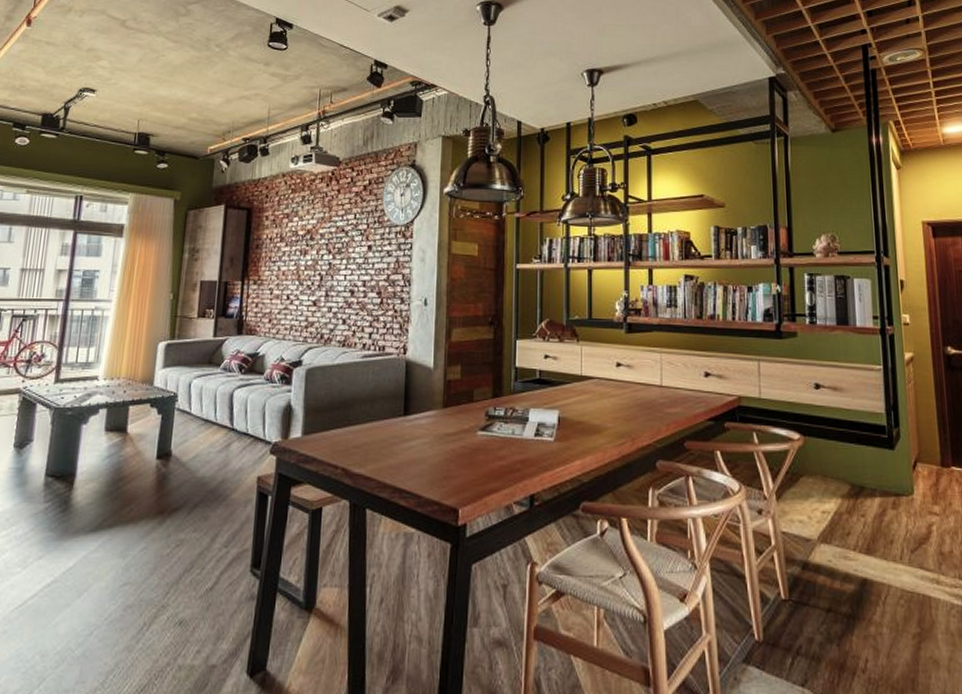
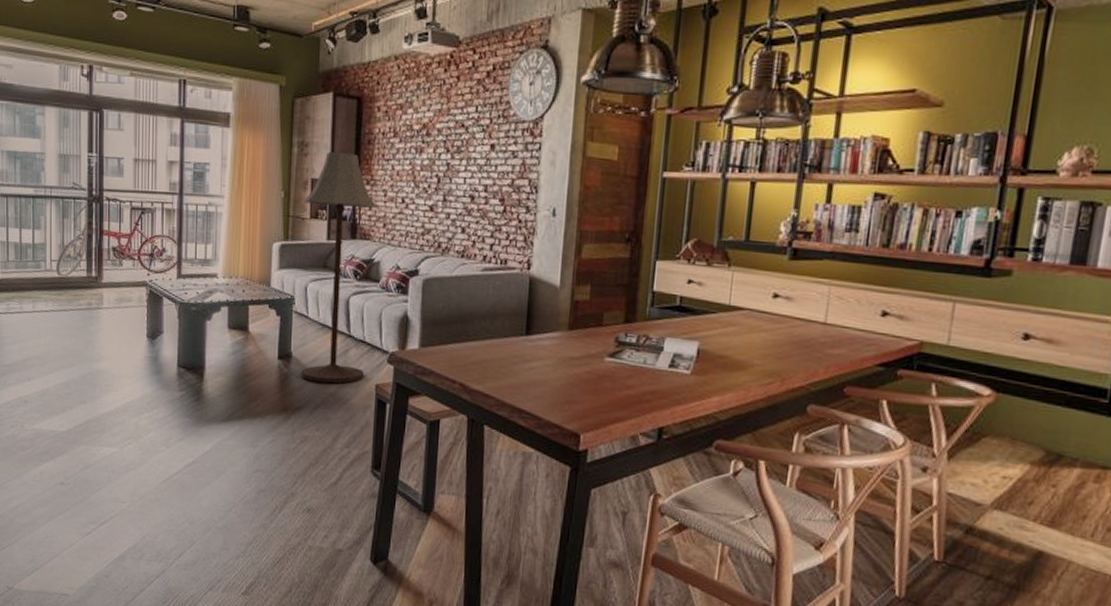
floor lamp: none [180,255,263,480] -> present [301,151,377,384]

